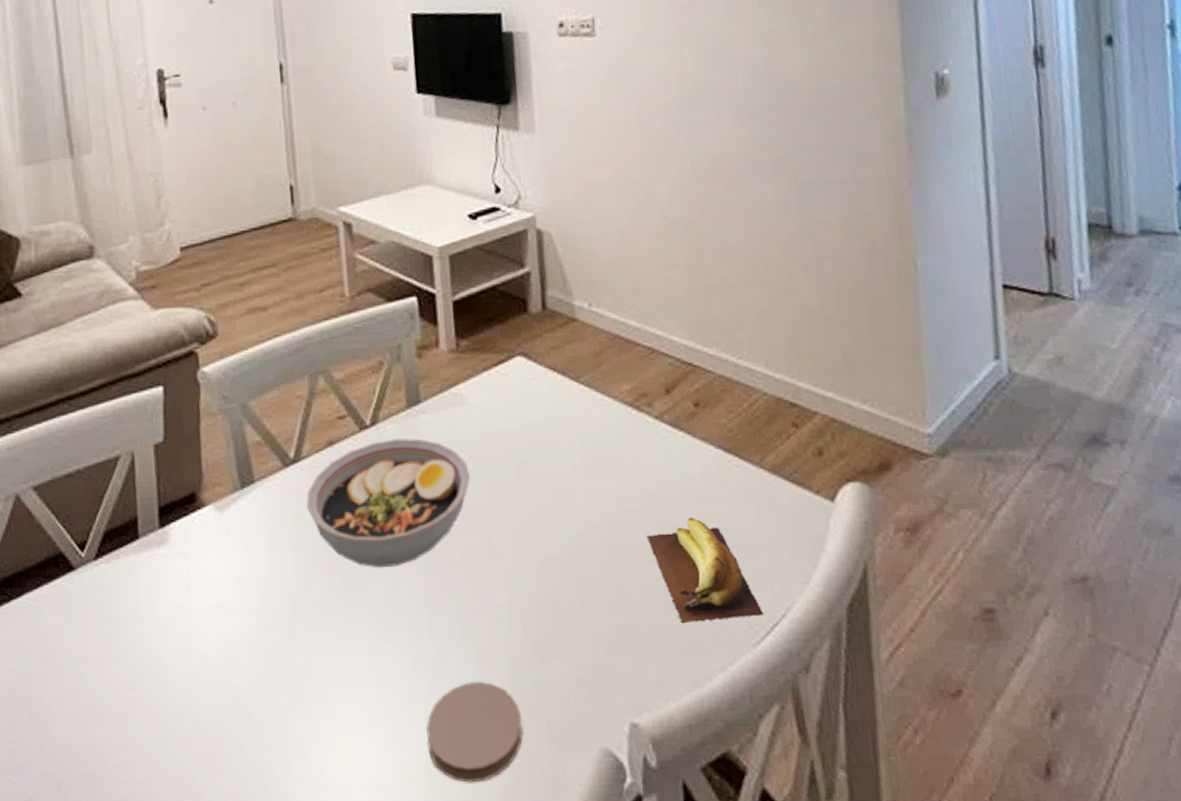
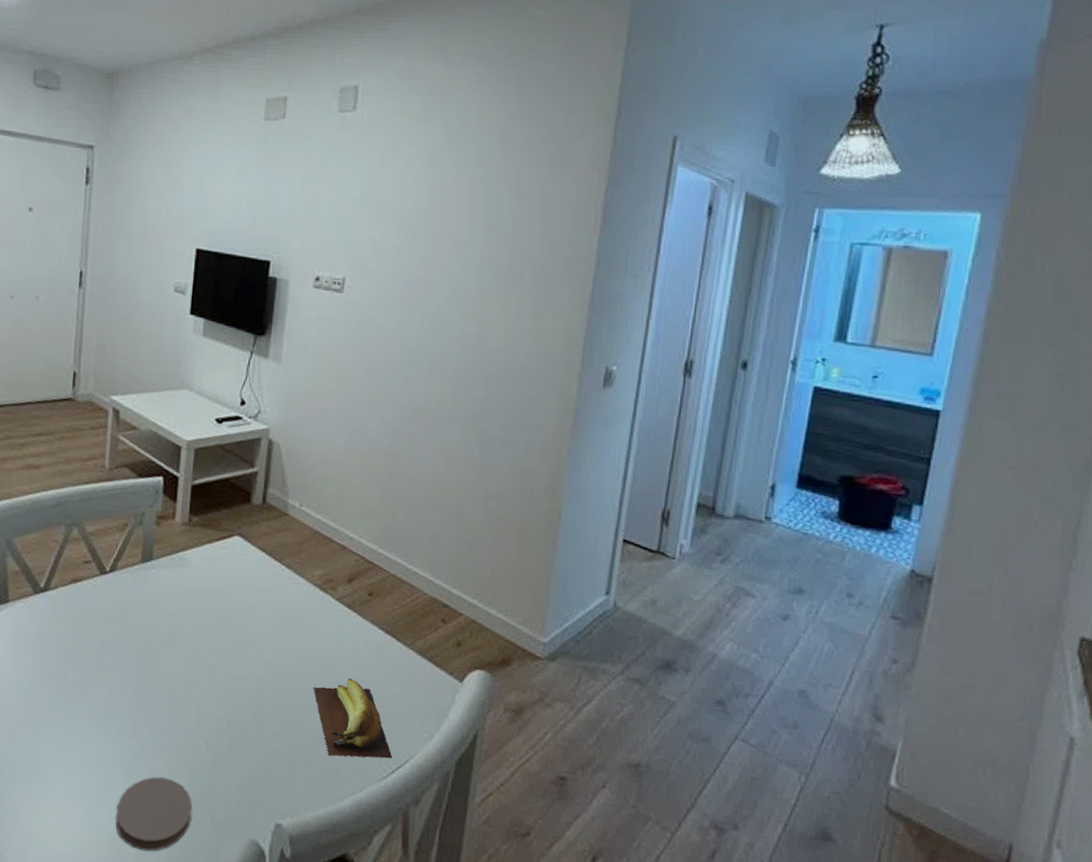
bowl: present [306,437,471,568] -> none [48,585,184,683]

